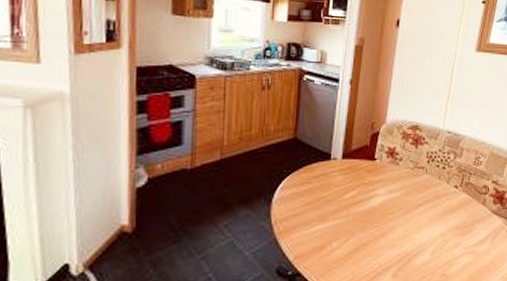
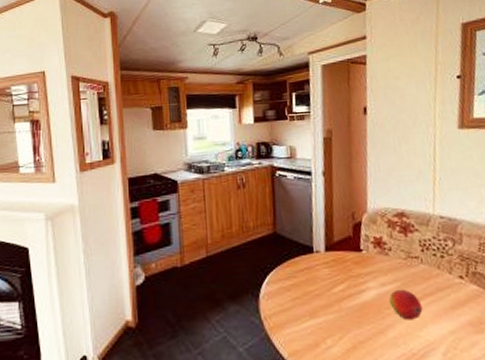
fruit: none [394,196,421,225] -> present [389,289,423,320]

